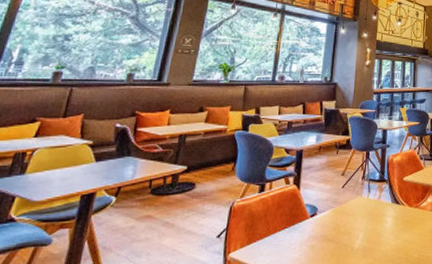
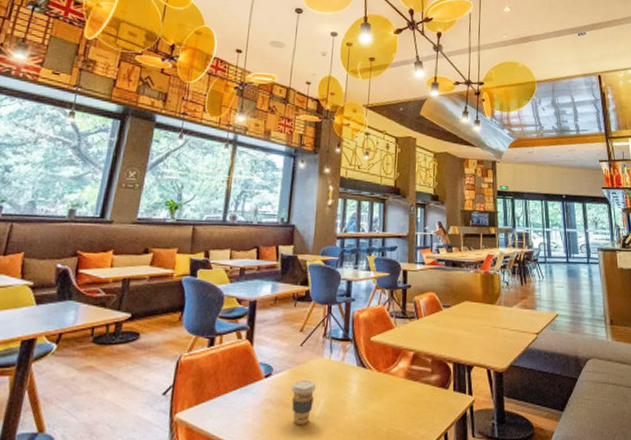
coffee cup: none [334,218,356,256] -> present [291,380,316,424]

